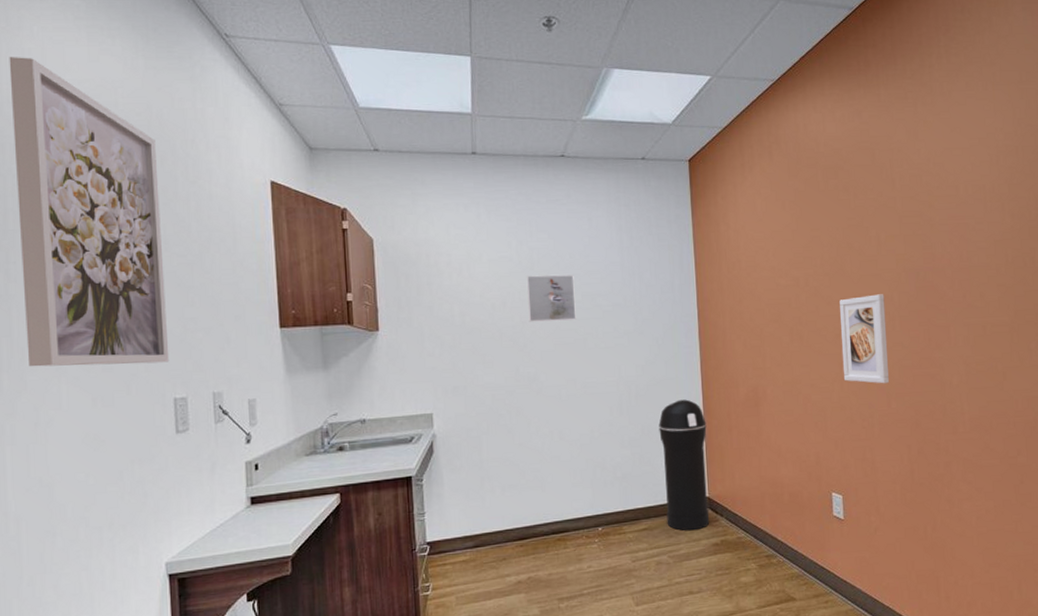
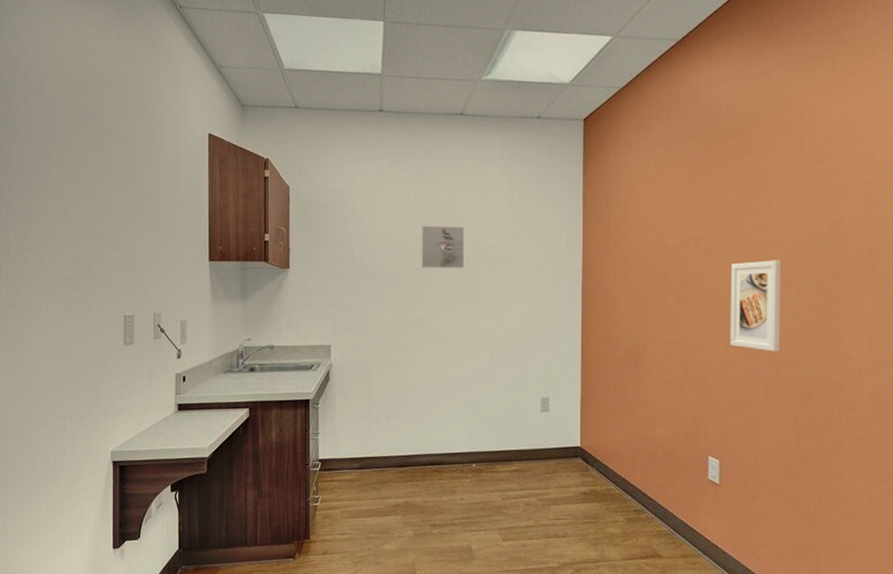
wall art: present [9,57,170,367] -> none [18,28,123,285]
trash can: present [659,399,710,531] -> none [536,351,583,478]

